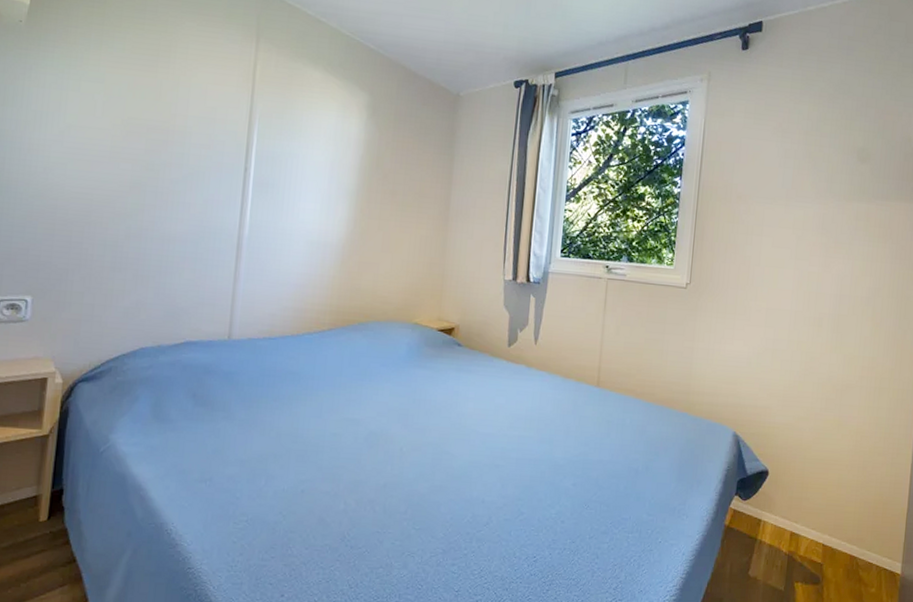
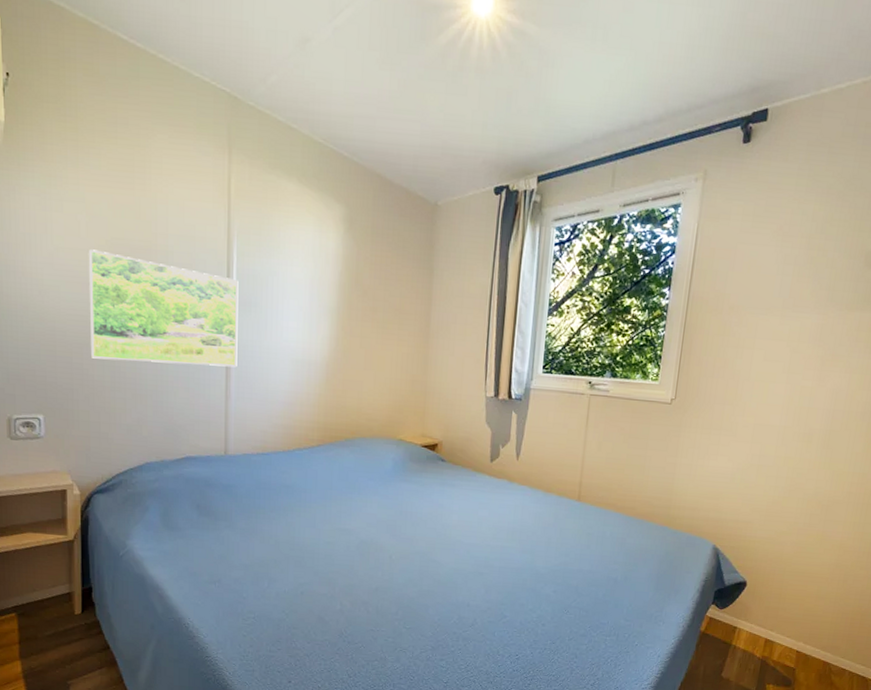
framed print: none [93,128,257,248] -> present [89,249,239,368]

